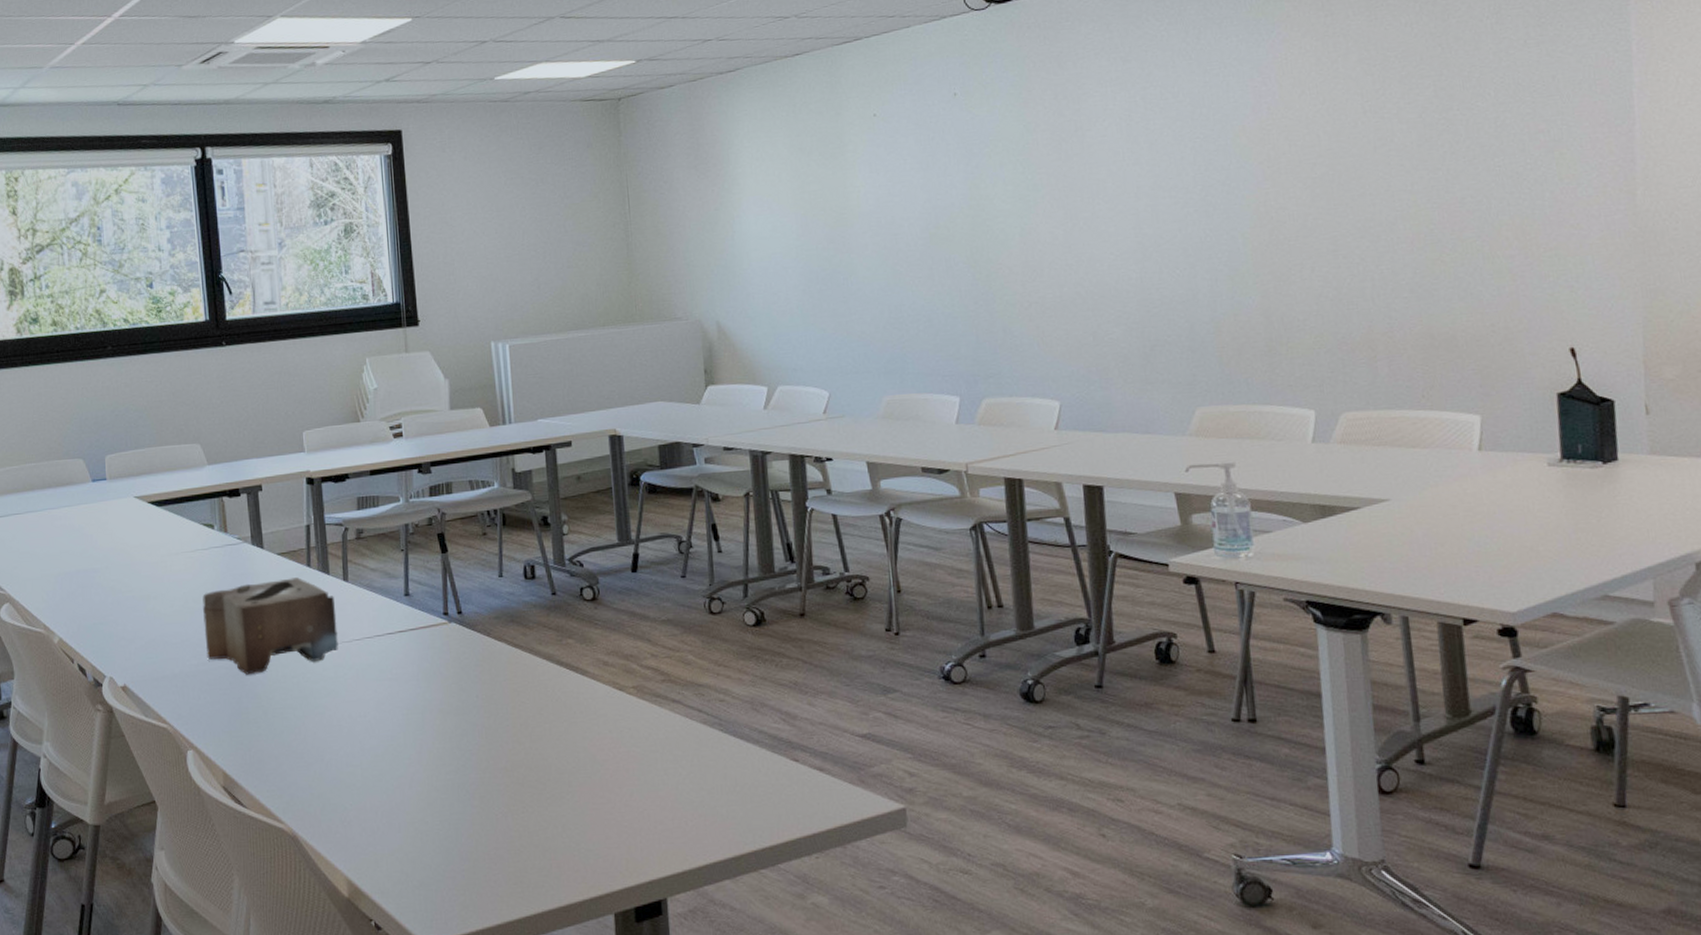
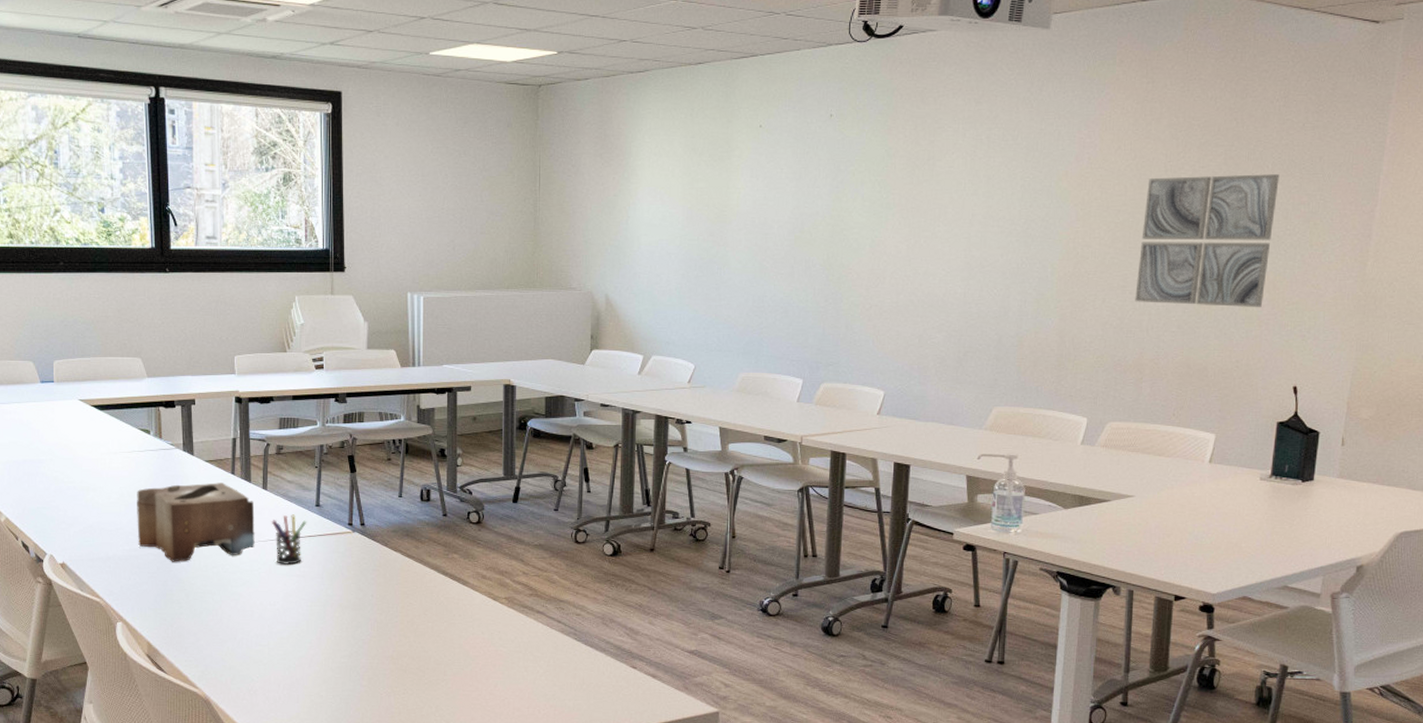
pen holder: none [355,607,396,669] -> present [271,514,307,566]
wall art: none [1344,101,1513,267] -> present [1135,174,1280,307]

